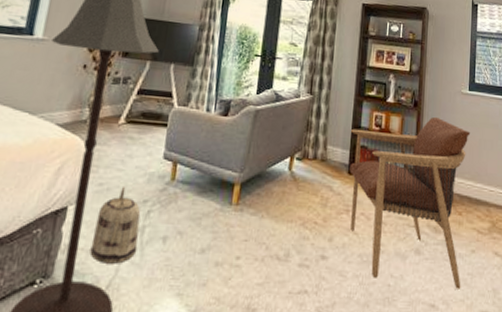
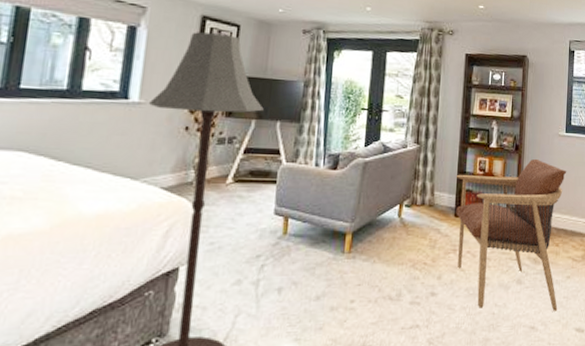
basket: present [90,187,141,264] -> none [205,244,255,318]

